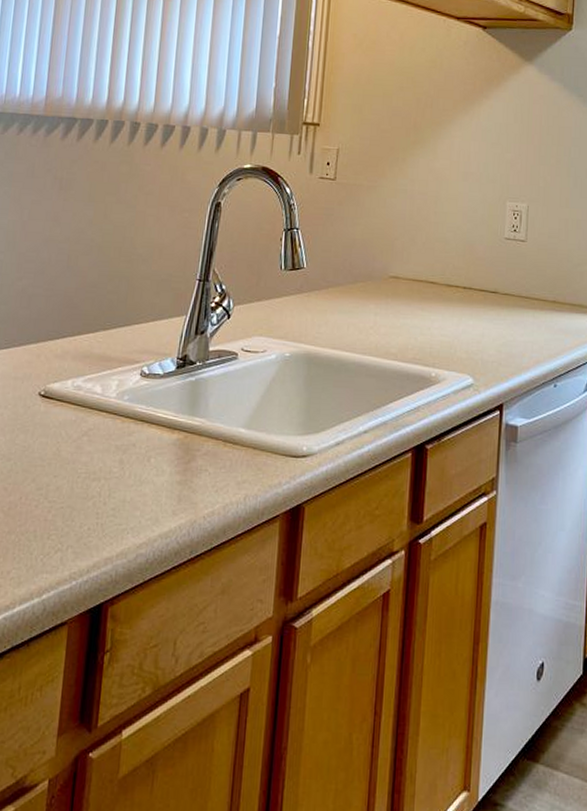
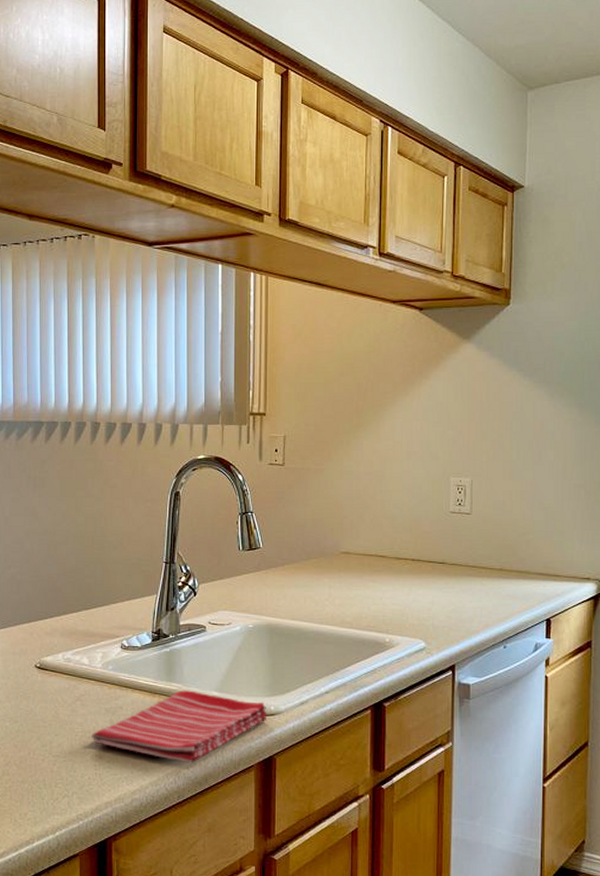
dish towel: none [96,426,299,512] -> present [92,690,267,764]

